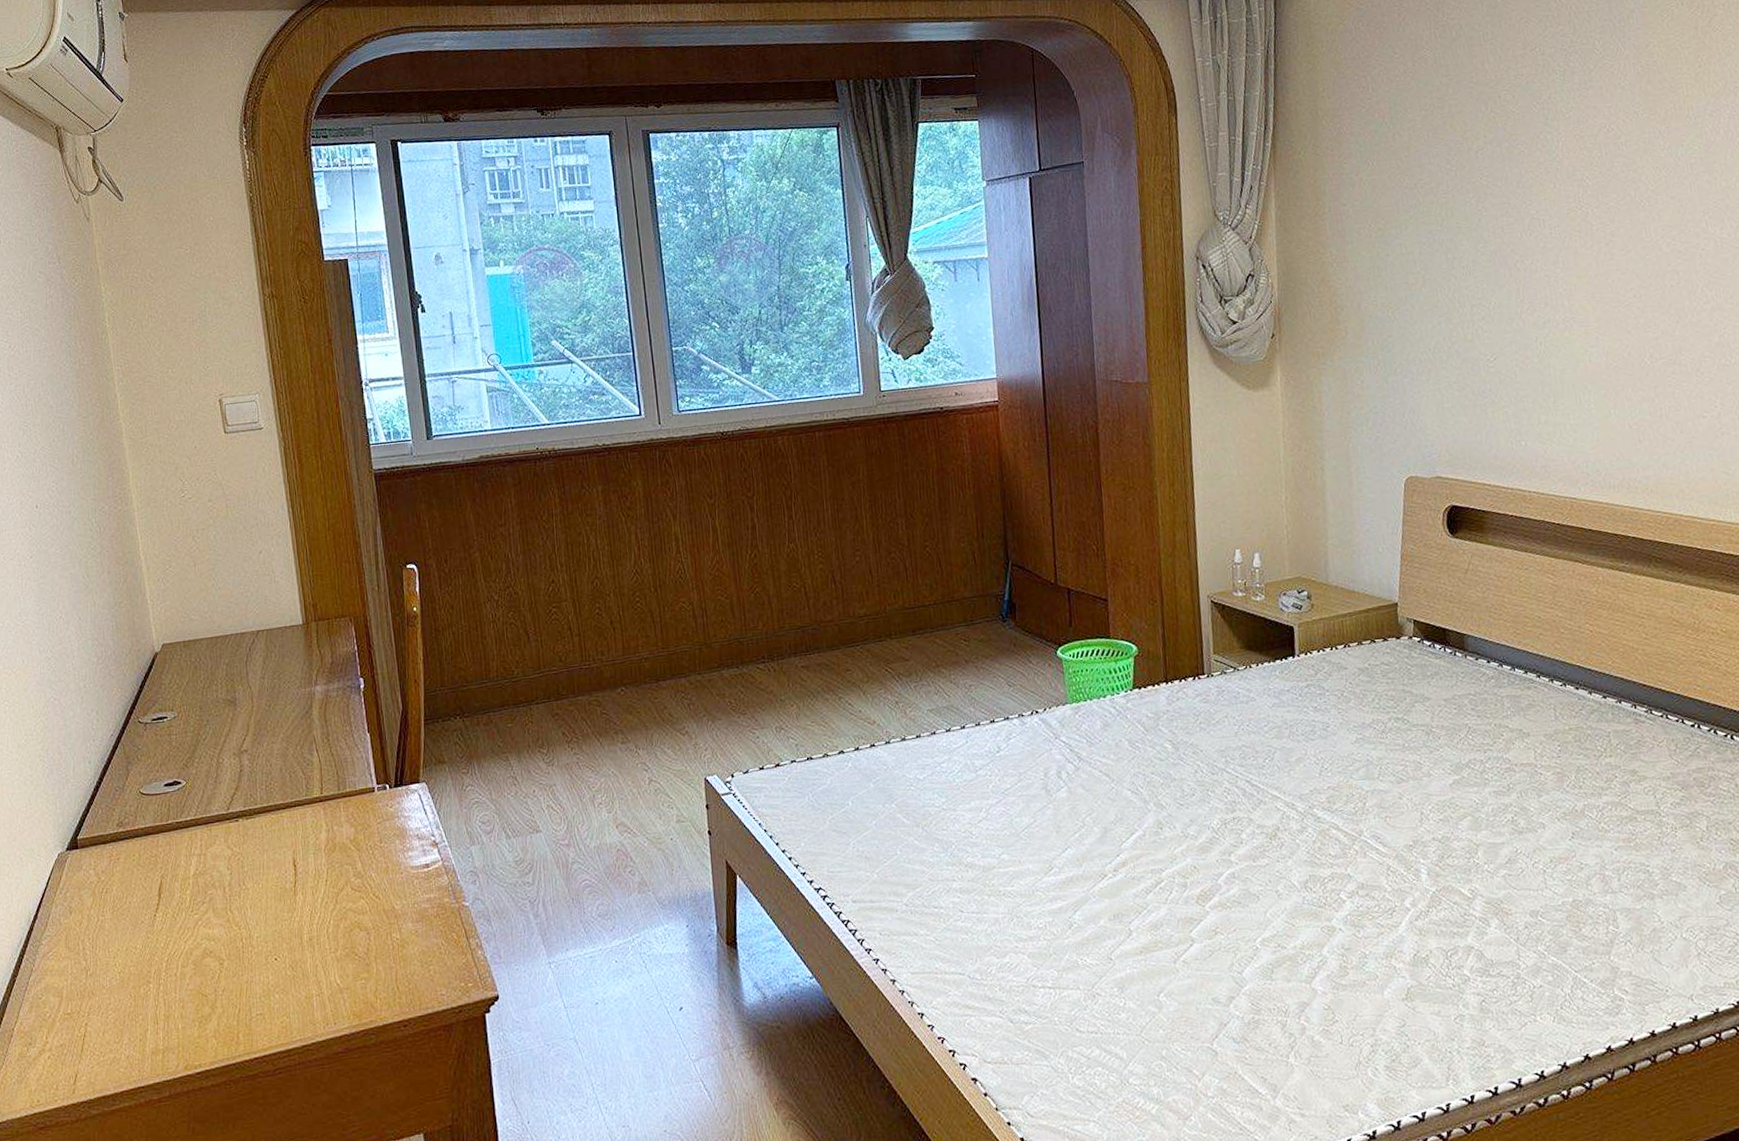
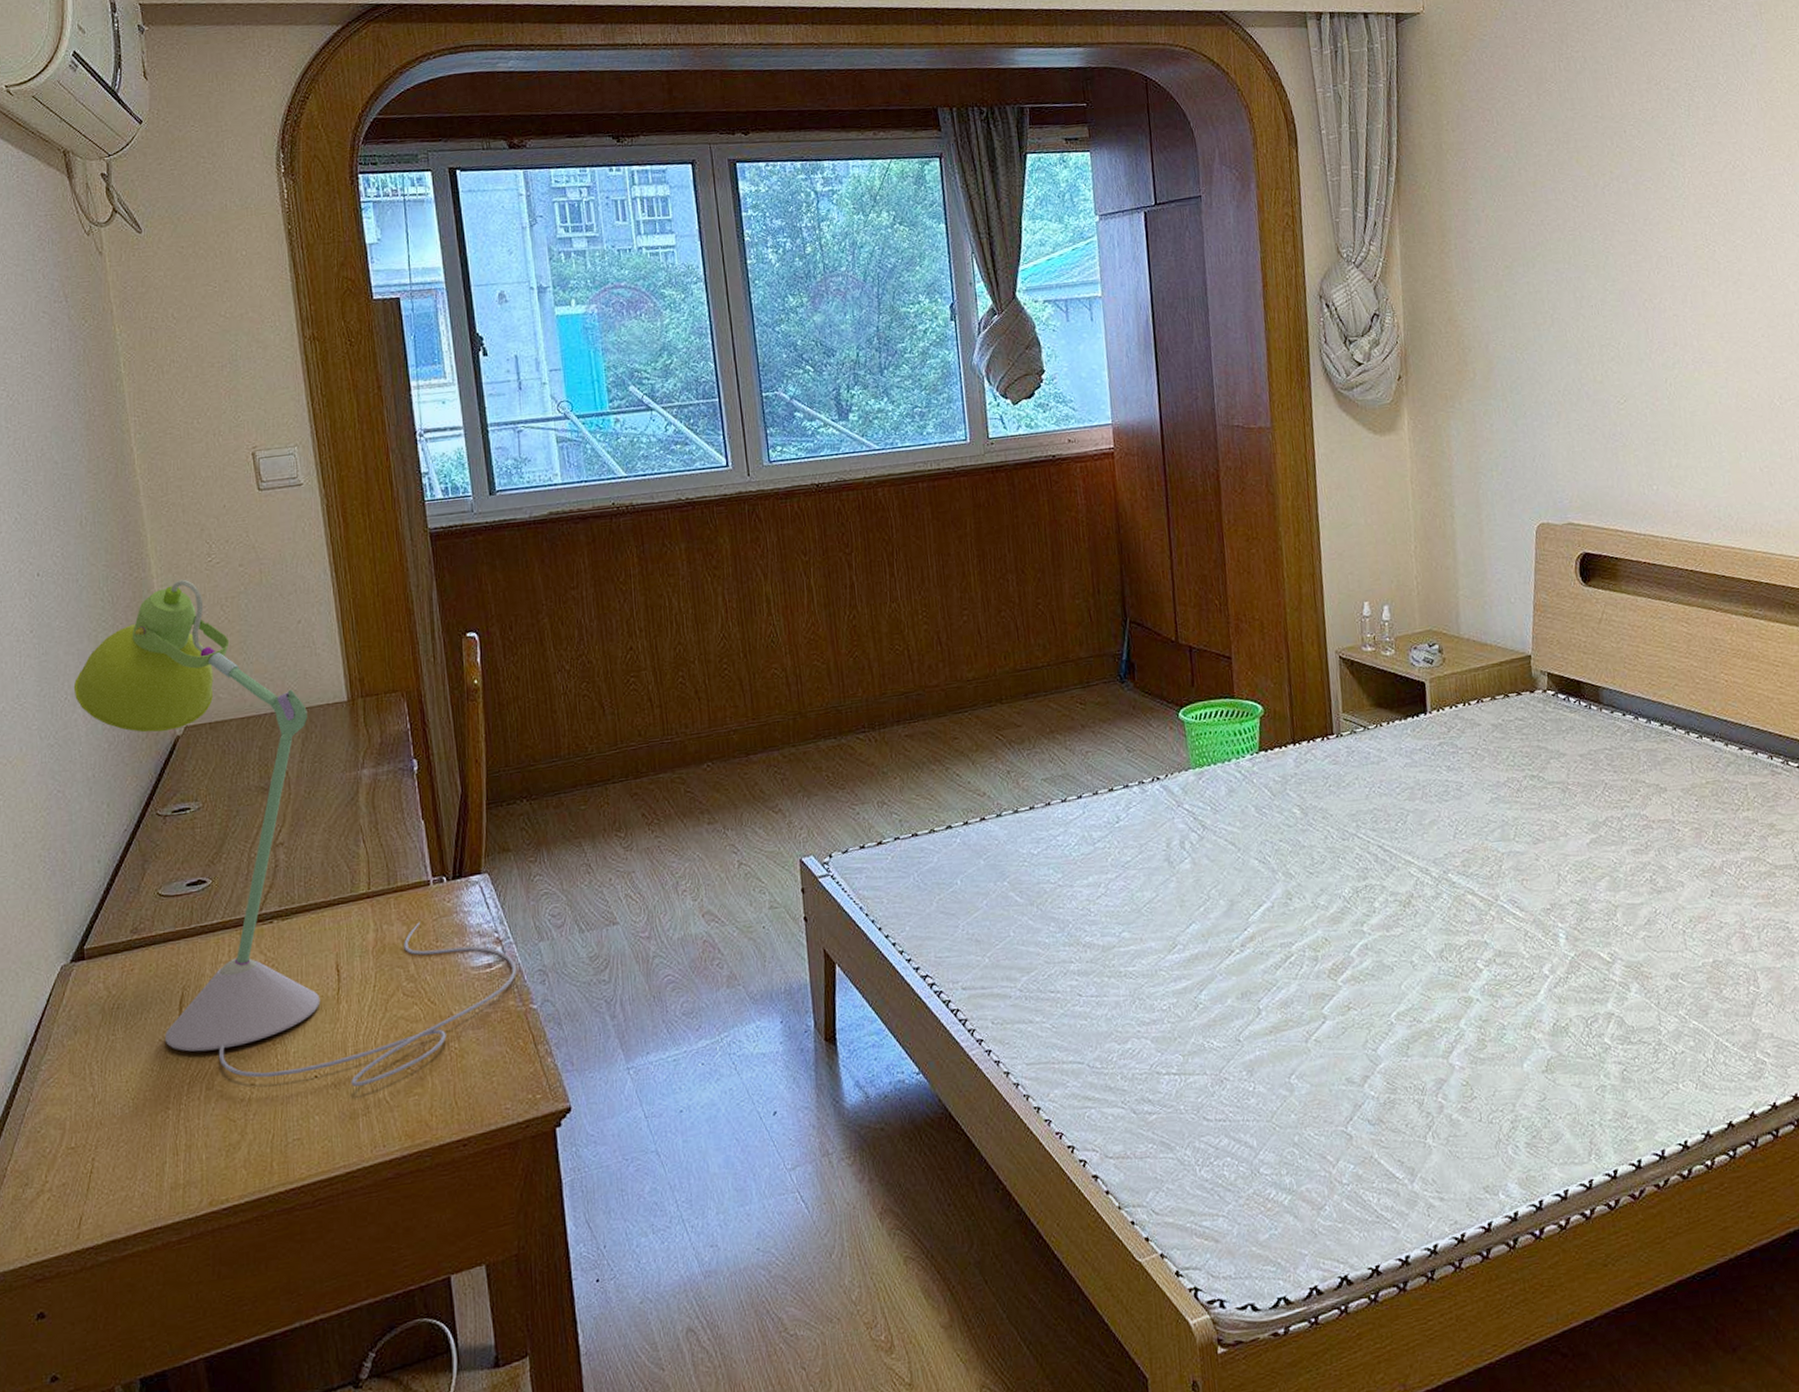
desk lamp: none [67,512,451,969] -> present [73,579,516,1087]

